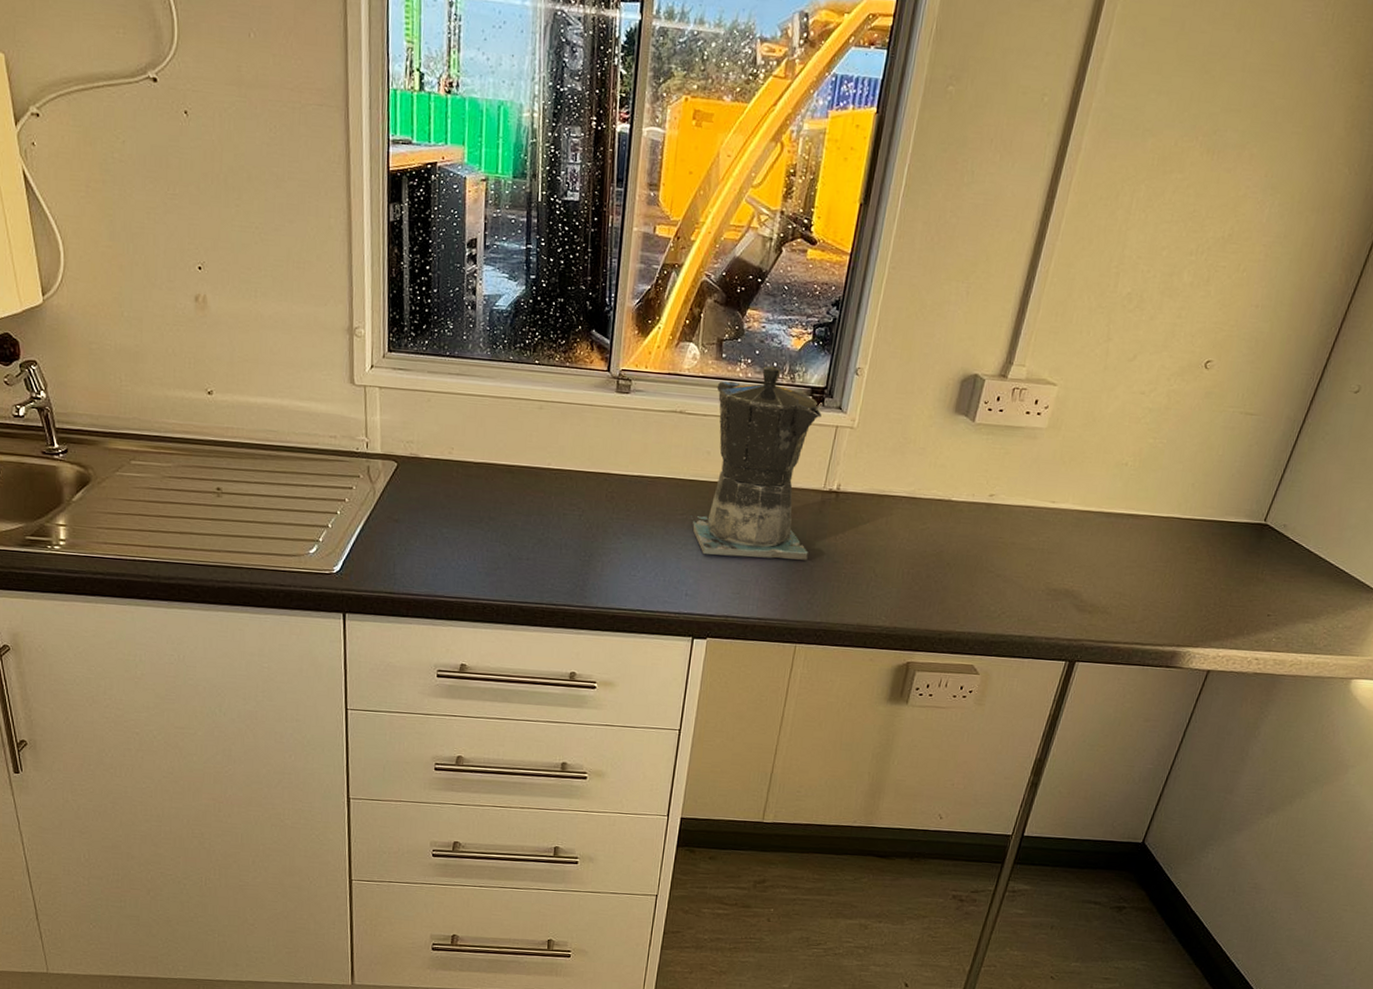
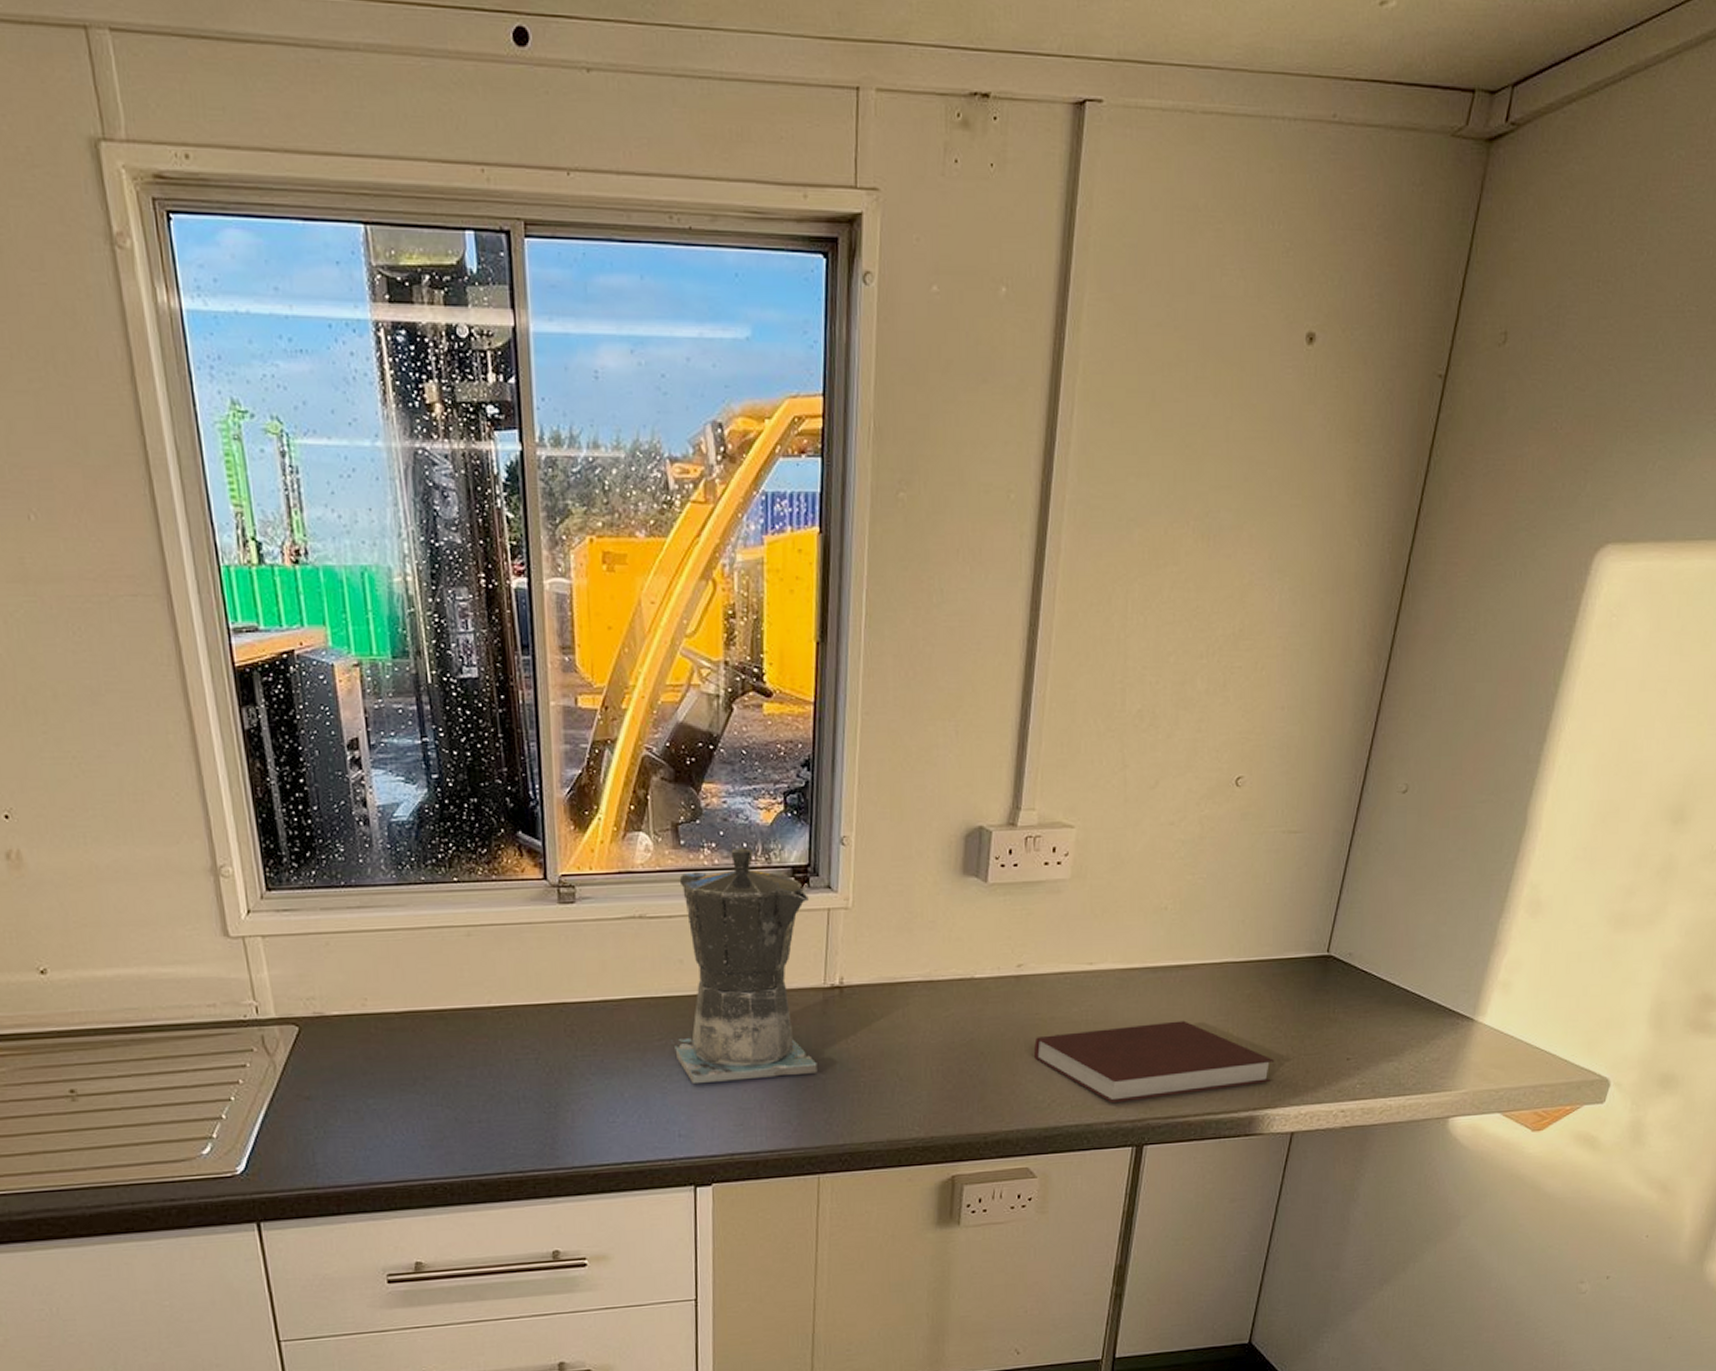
notebook: none [992,557,1203,625] -> present [1034,1020,1275,1104]

